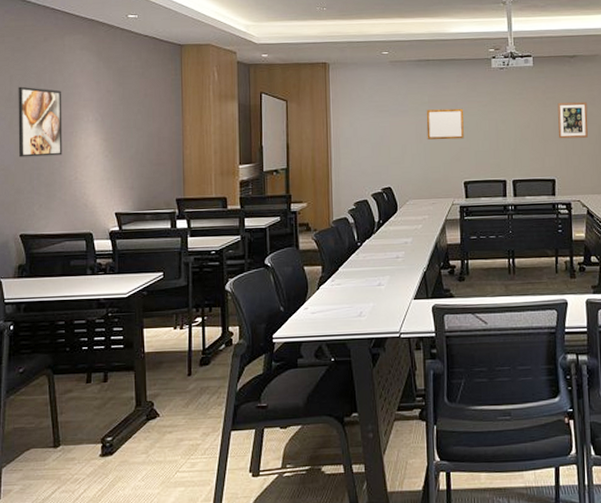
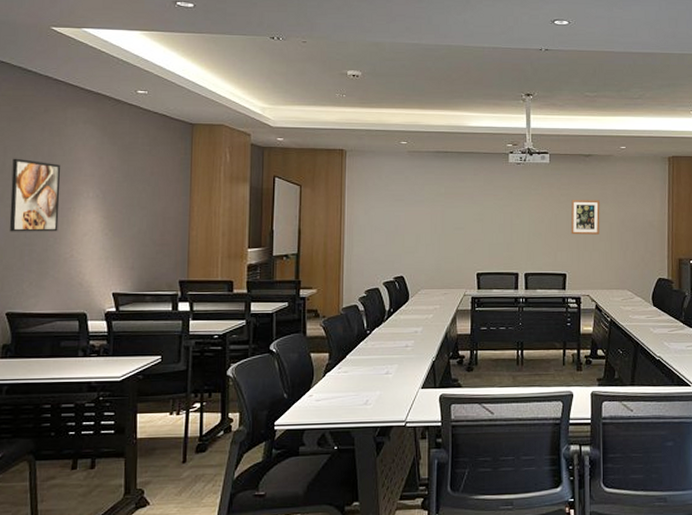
writing board: present [426,108,464,140] -> none [442,201,480,231]

